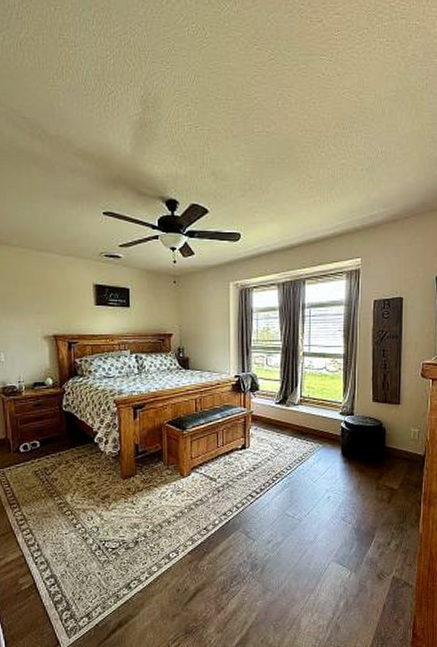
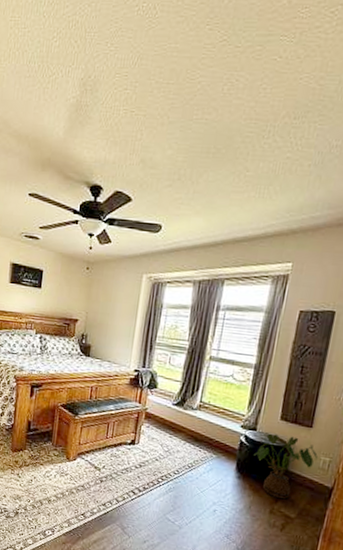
house plant: none [355,415,408,474] -> present [254,434,318,500]

